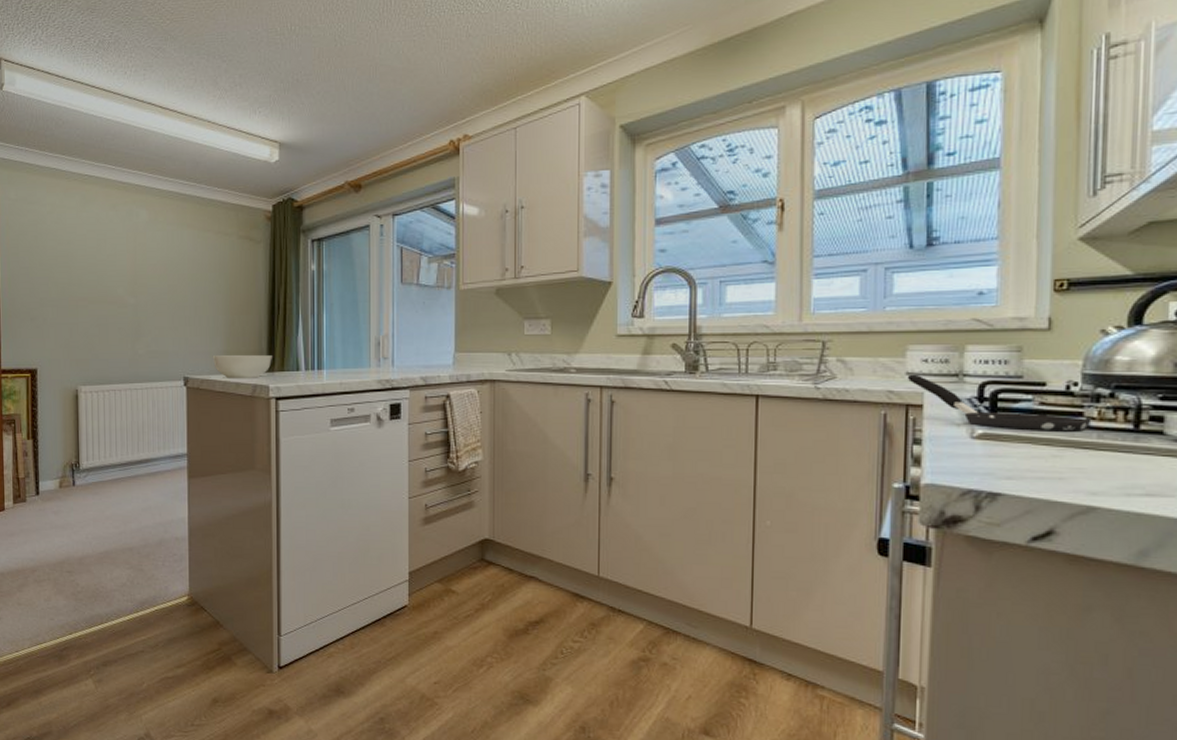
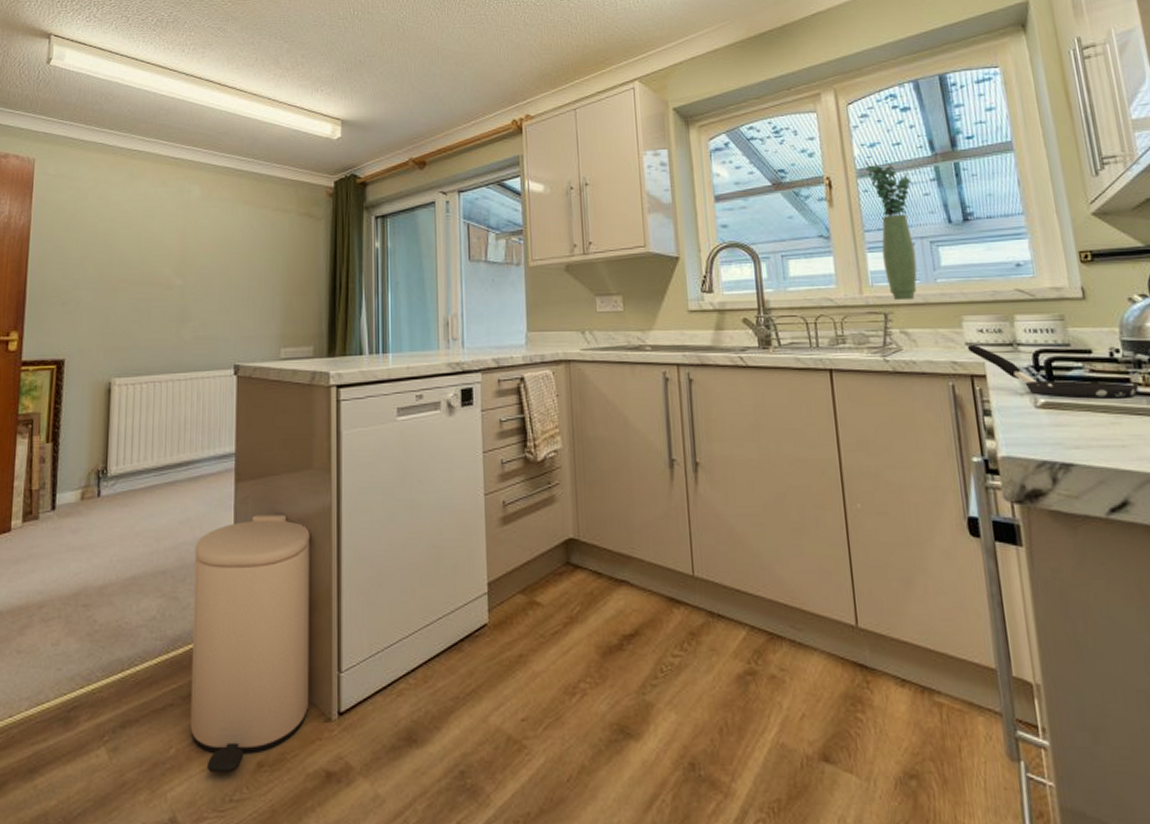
pedal bin: none [155,506,254,705] -> present [190,515,310,773]
bowl: present [212,354,272,379] -> none [267,338,333,366]
vase: none [824,181,875,329] -> present [864,161,917,301]

